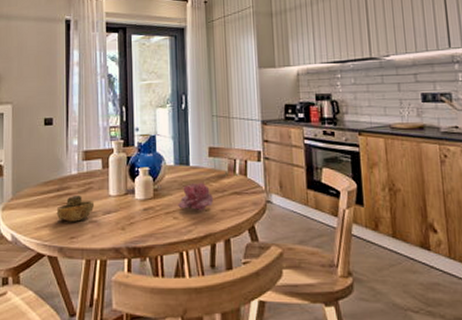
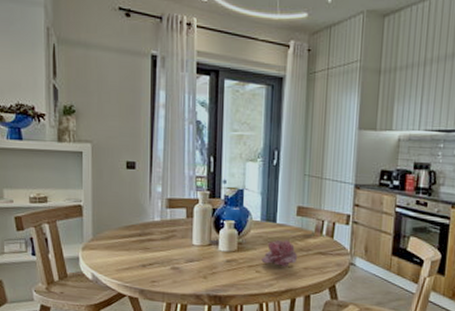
decorative bowl: present [56,194,95,222] -> none [138,241,177,267]

